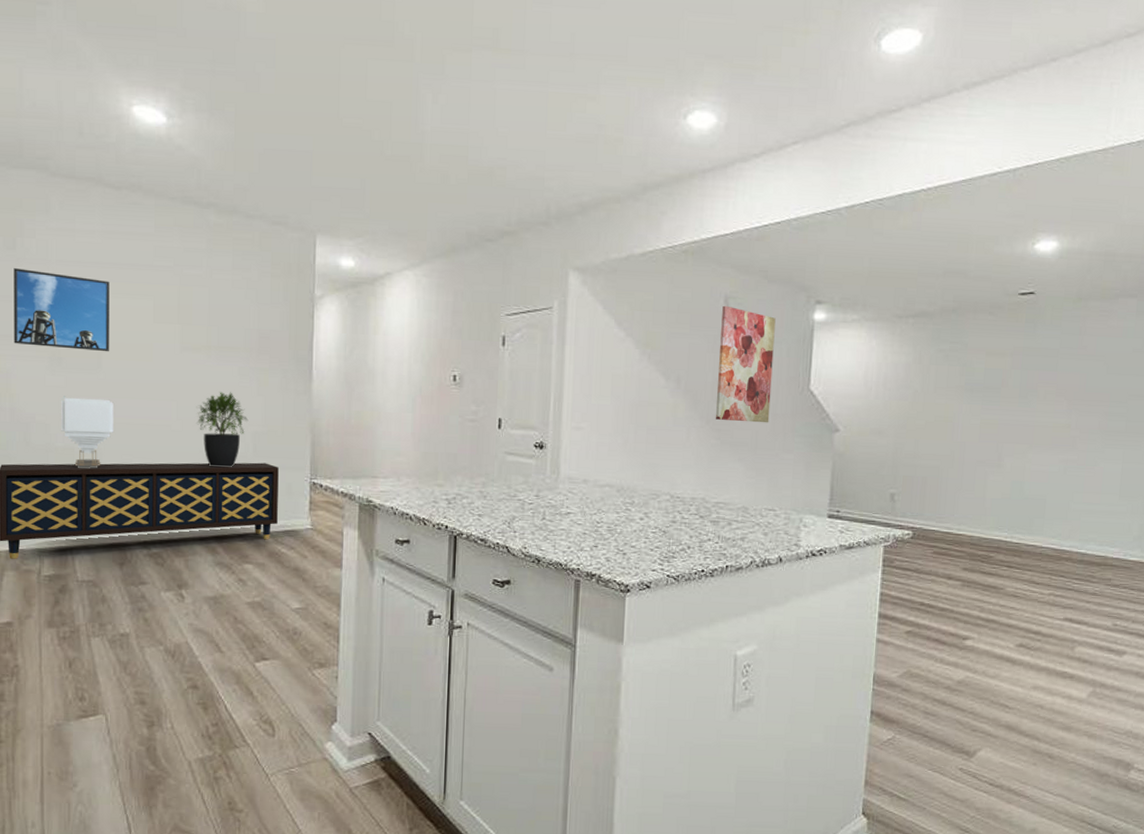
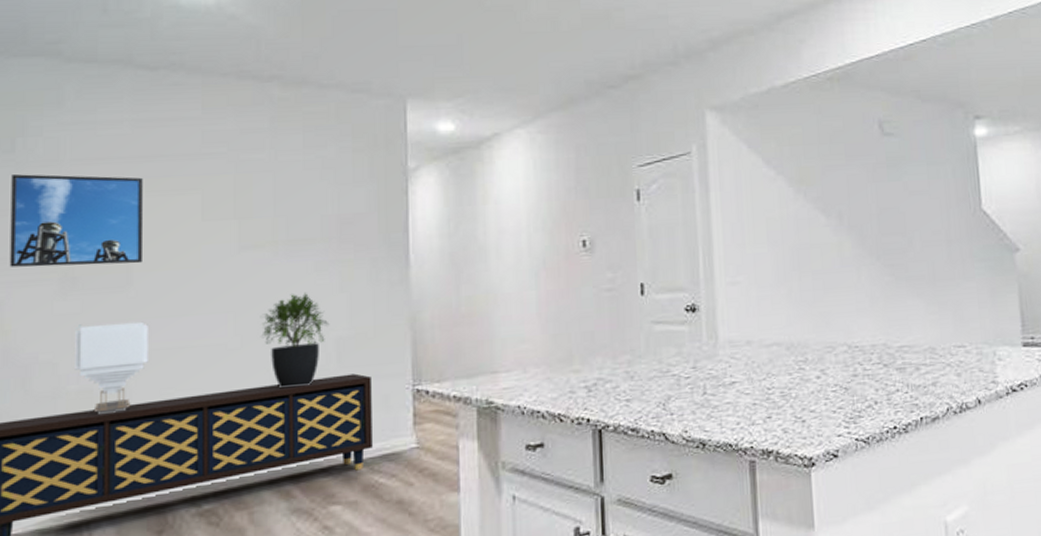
wall art: present [715,305,776,423] -> none [877,130,945,254]

